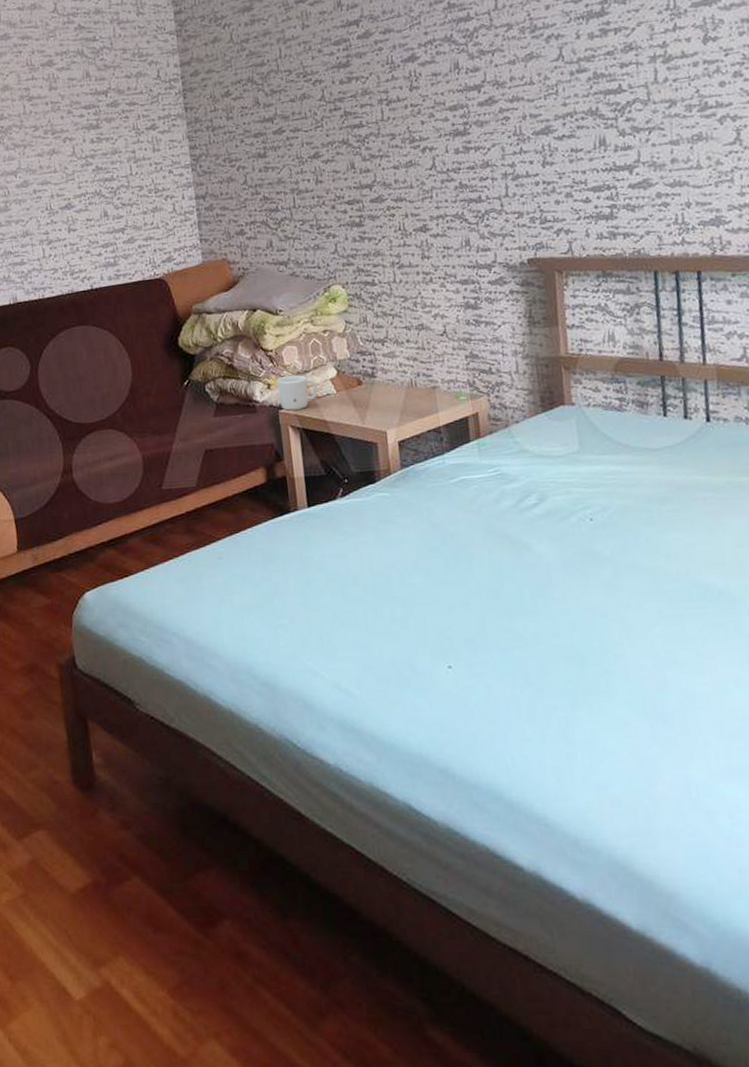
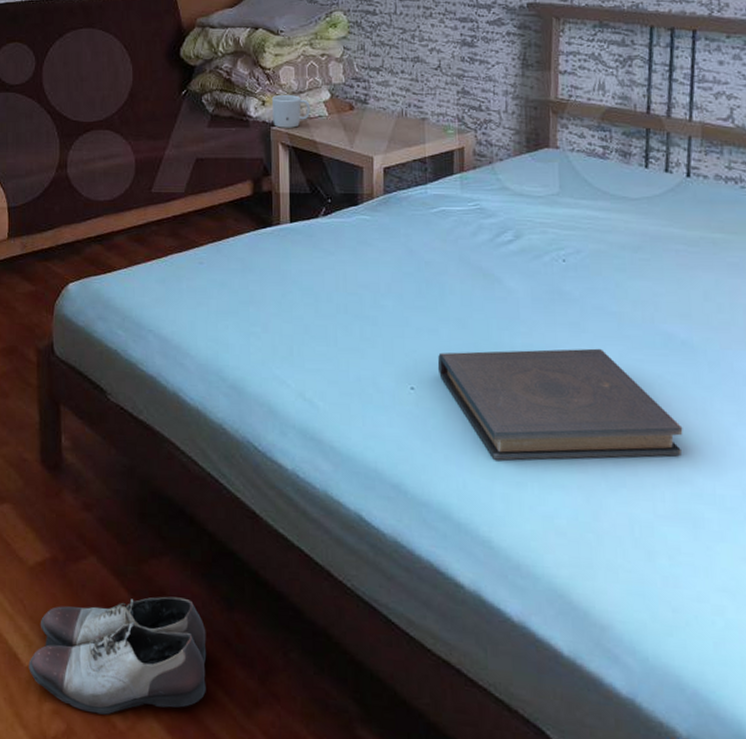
shoe: none [79,910,267,1043] -> present [28,596,207,715]
book: none [473,606,731,733] -> present [437,348,683,460]

